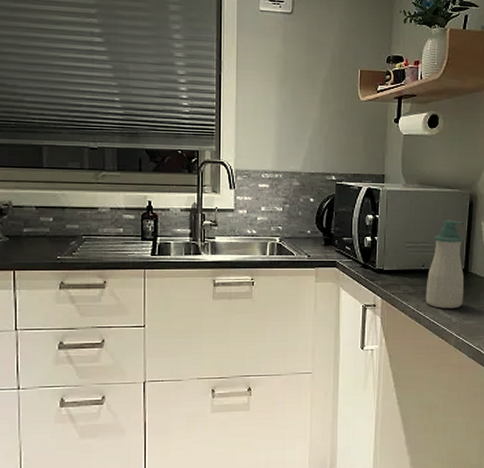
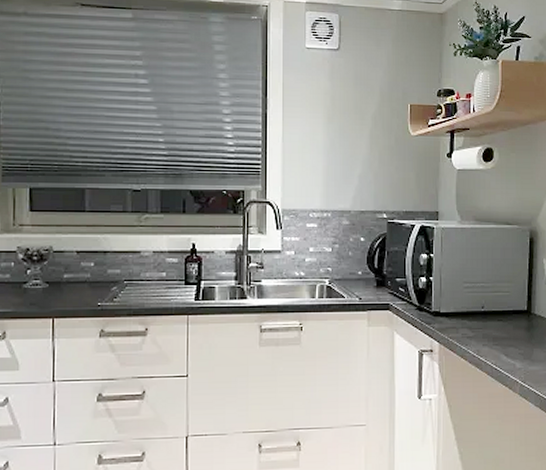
soap bottle: present [425,220,464,309] -> none [486,258,527,353]

